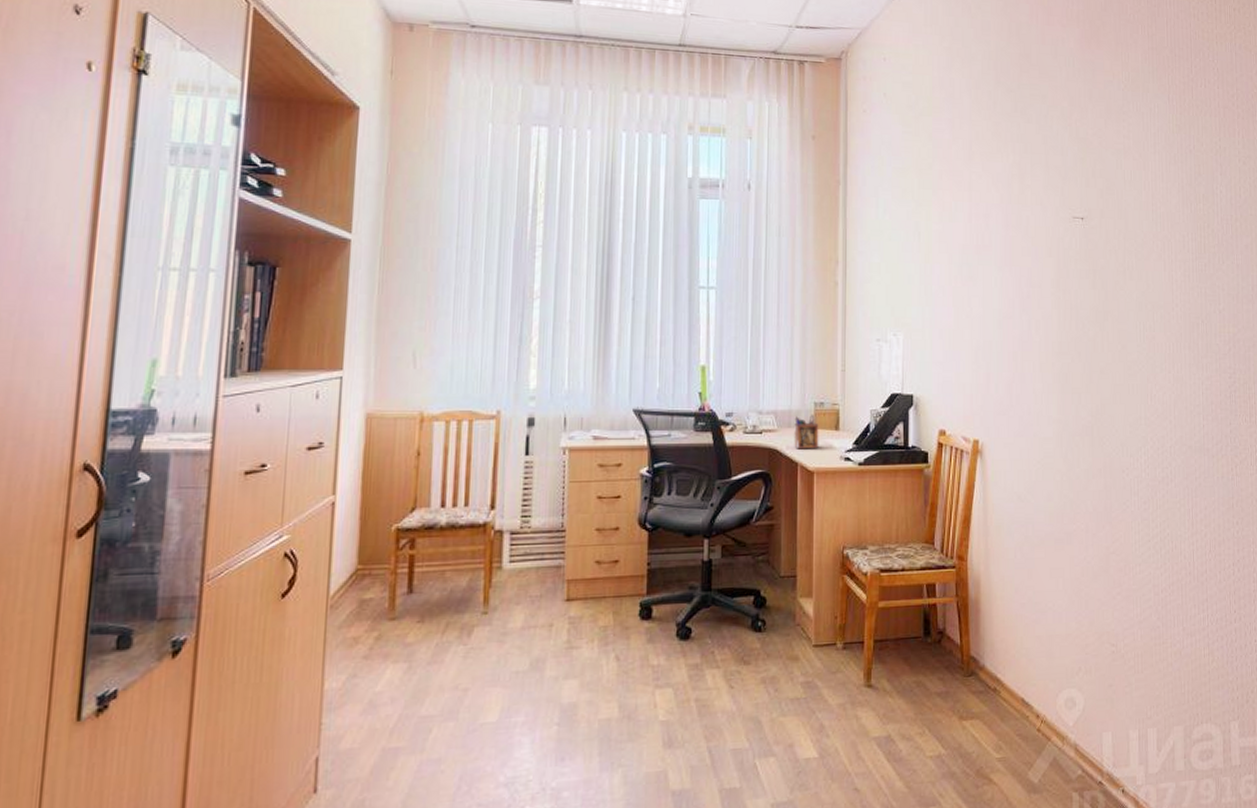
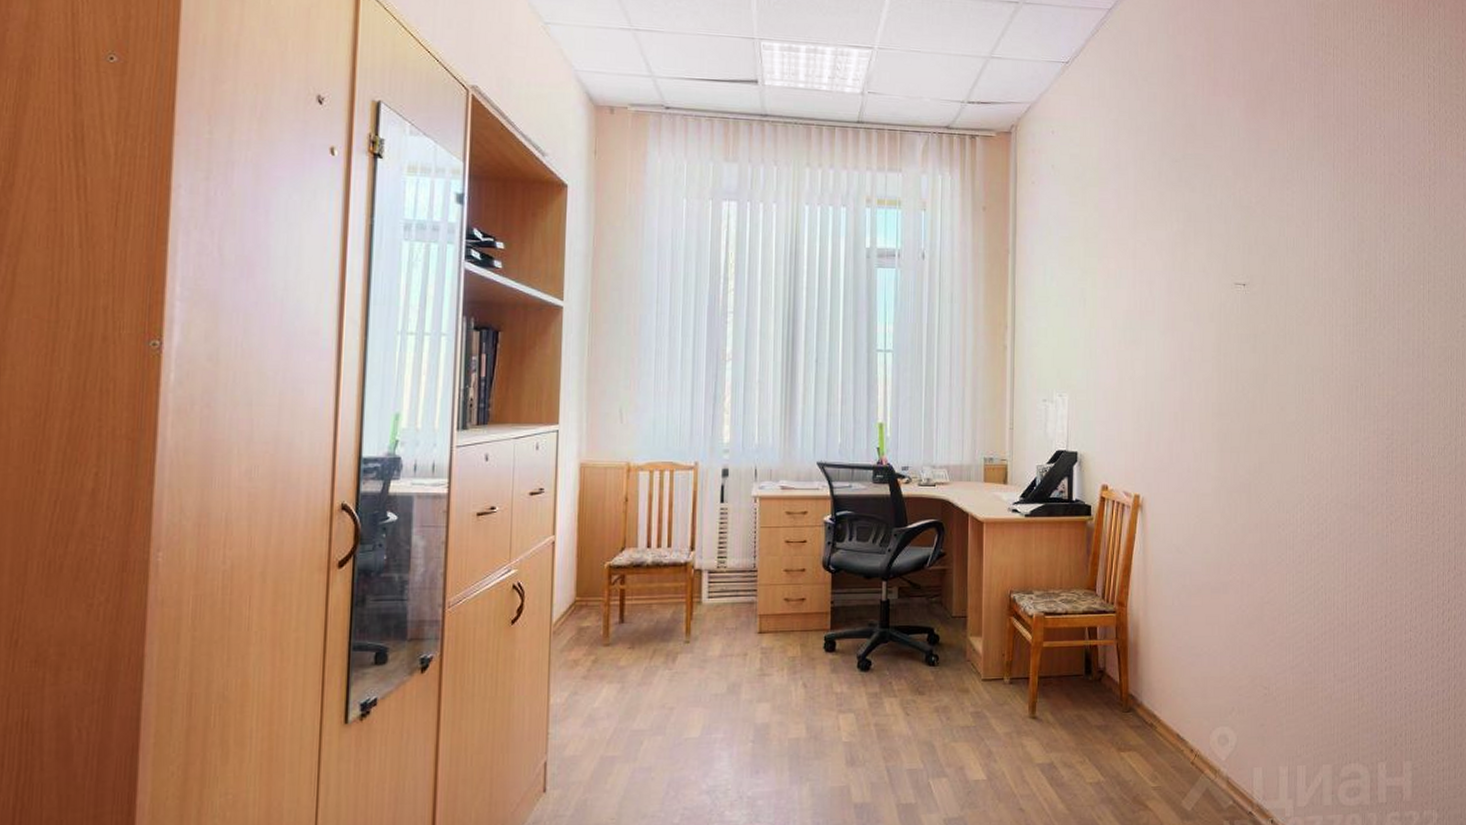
desk organizer: present [794,414,819,449] -> none [965,468,989,501]

